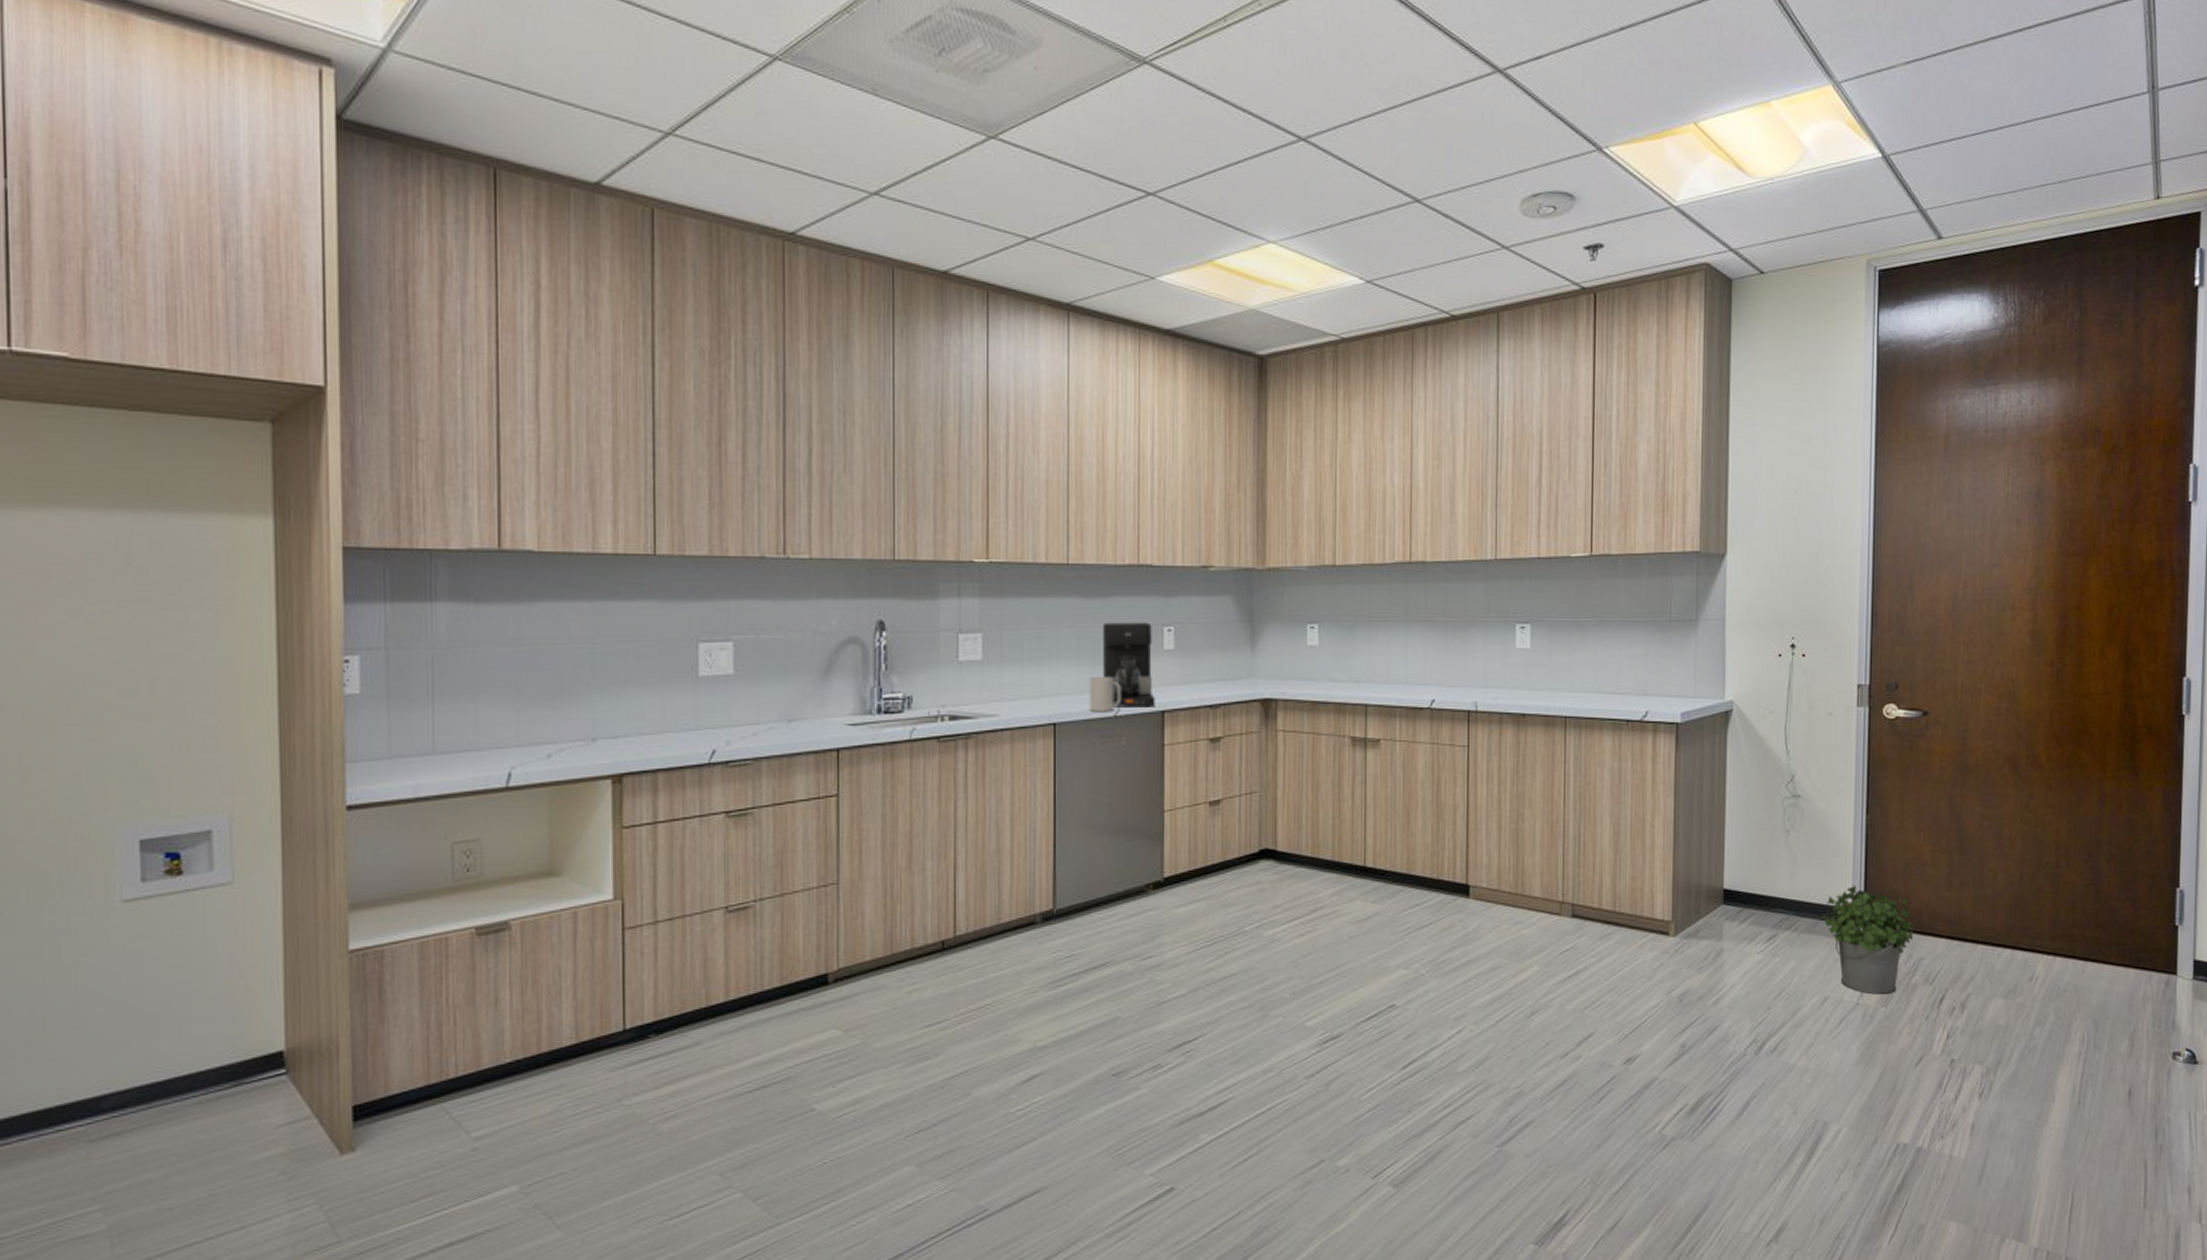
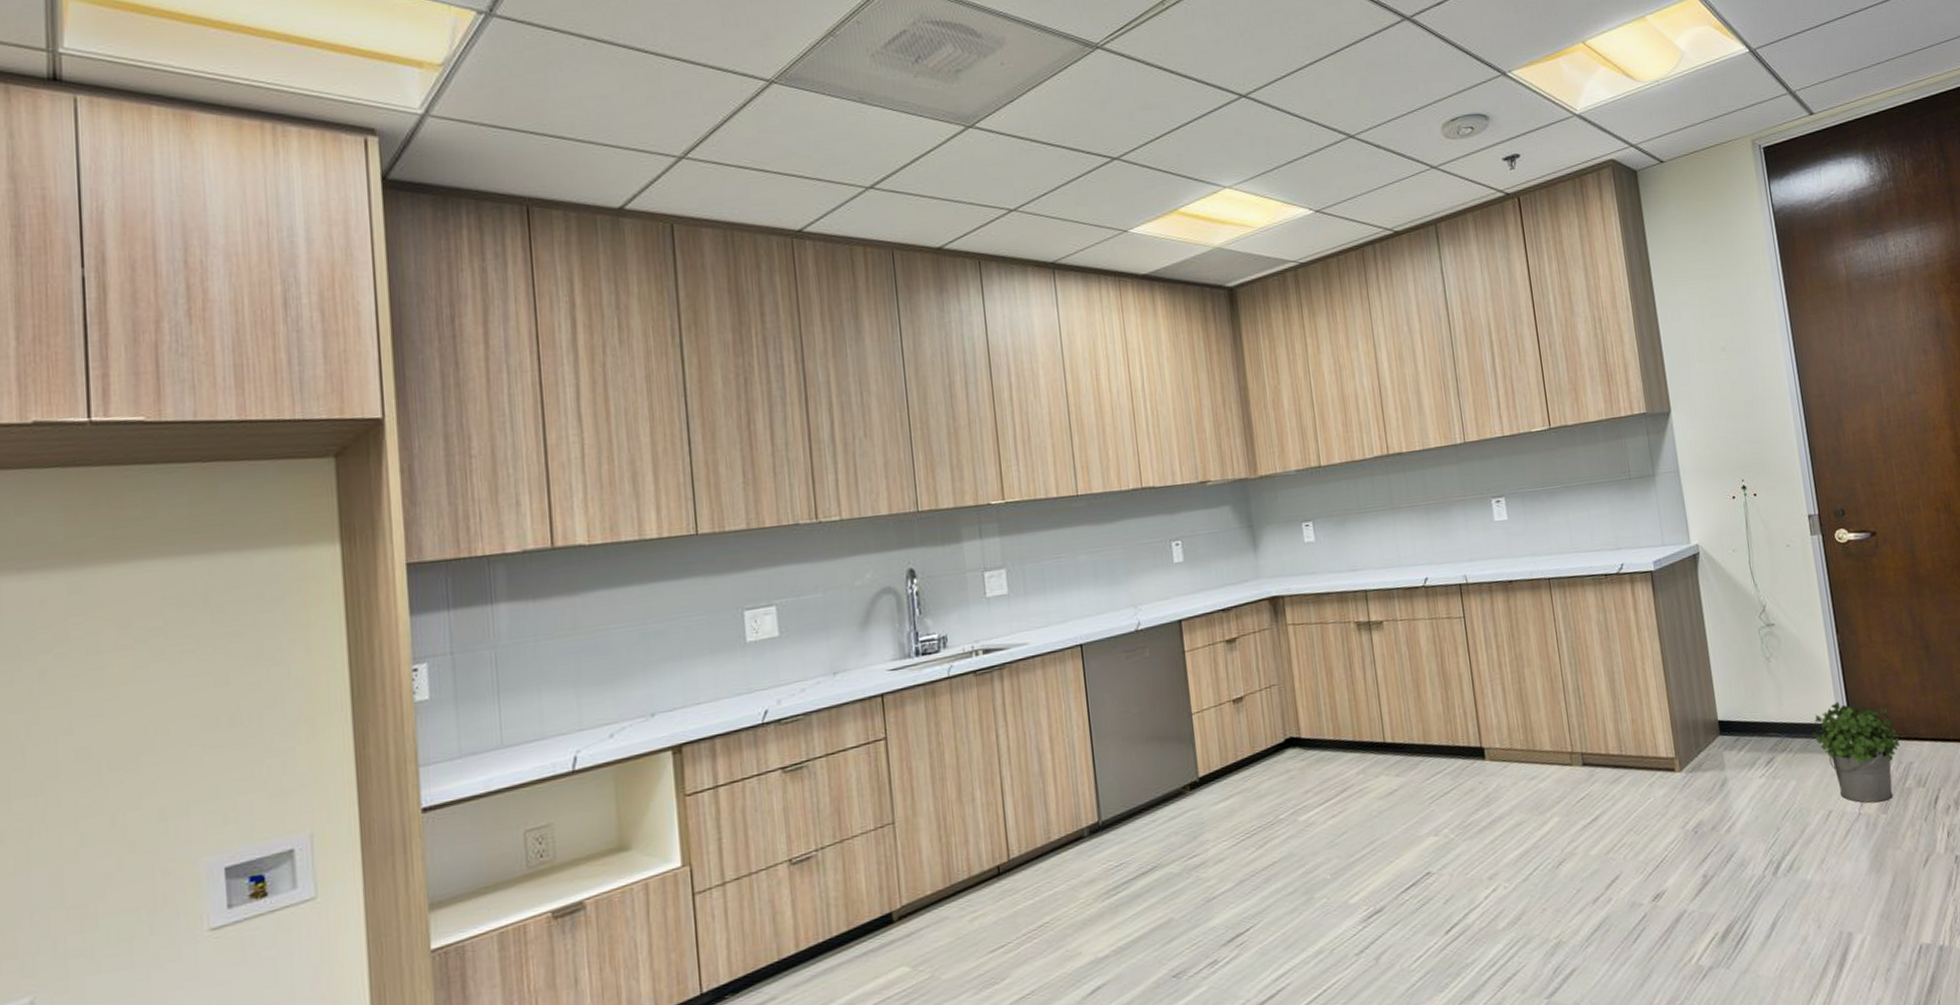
mug: present [1088,677,1121,713] -> none [1108,594,1140,630]
coffee maker: present [1102,622,1155,708] -> none [1115,539,1172,623]

